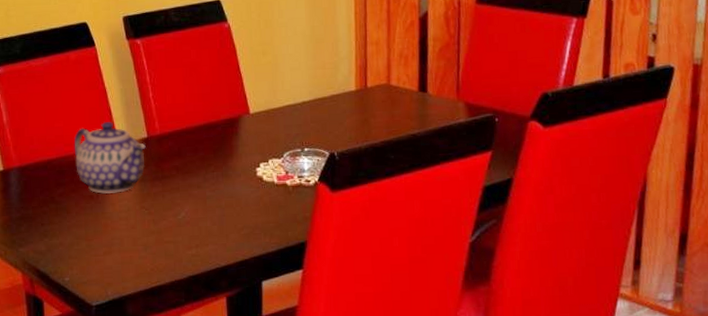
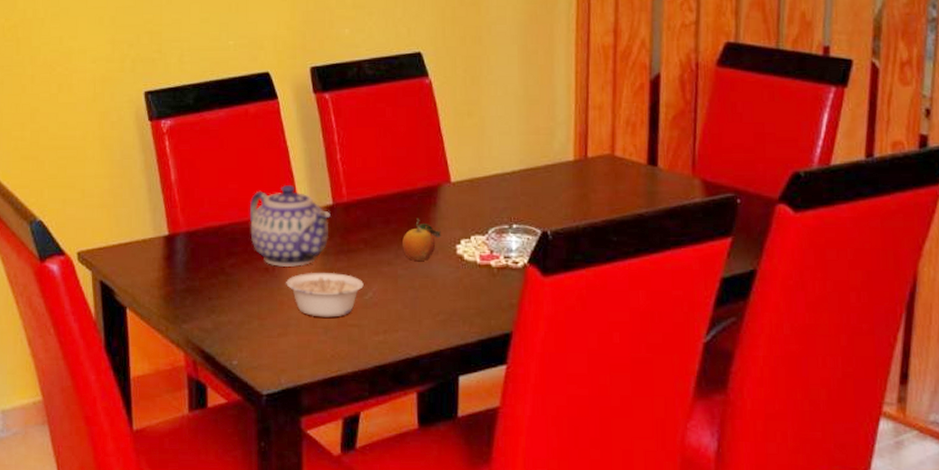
legume: none [109,197,177,236] -> present [286,273,364,317]
fruit: none [209,147,243,183] -> present [403,219,441,261]

